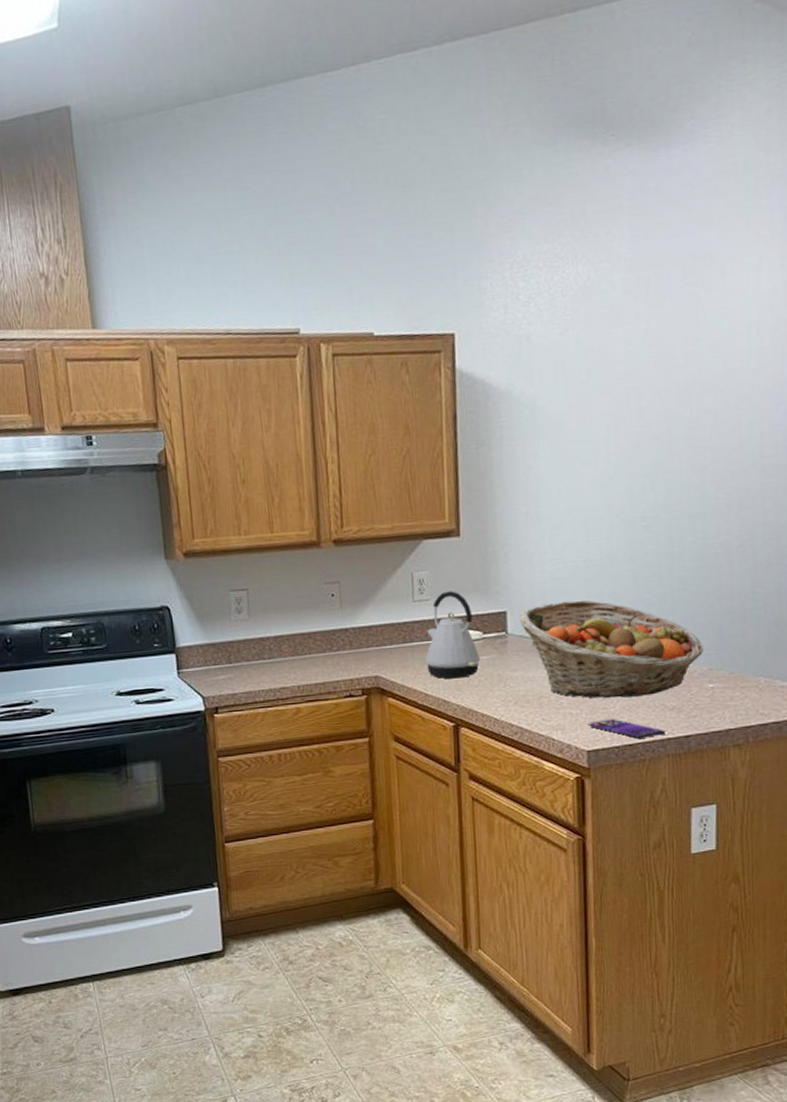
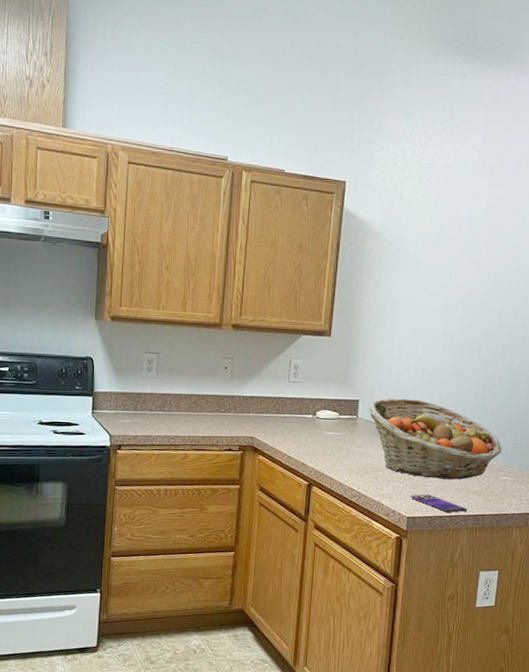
kettle: present [425,591,481,679] -> none [292,378,335,447]

